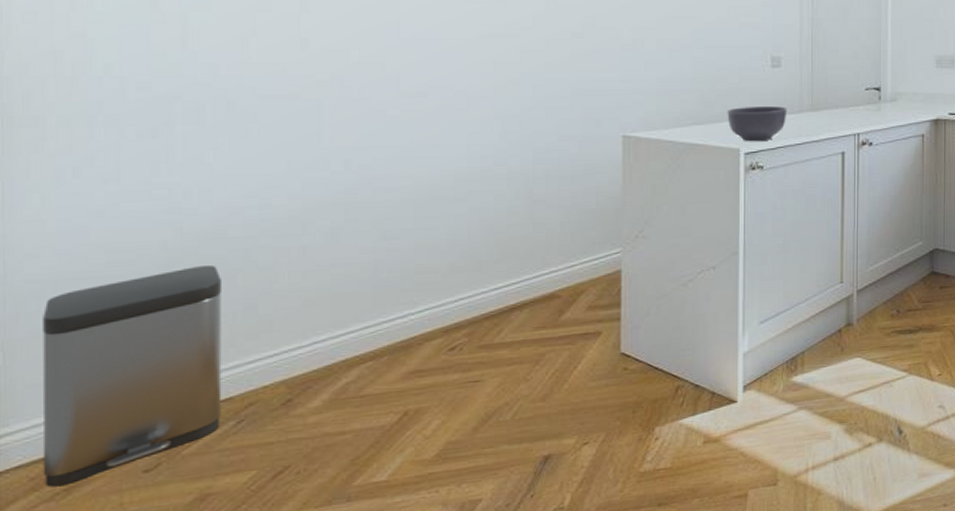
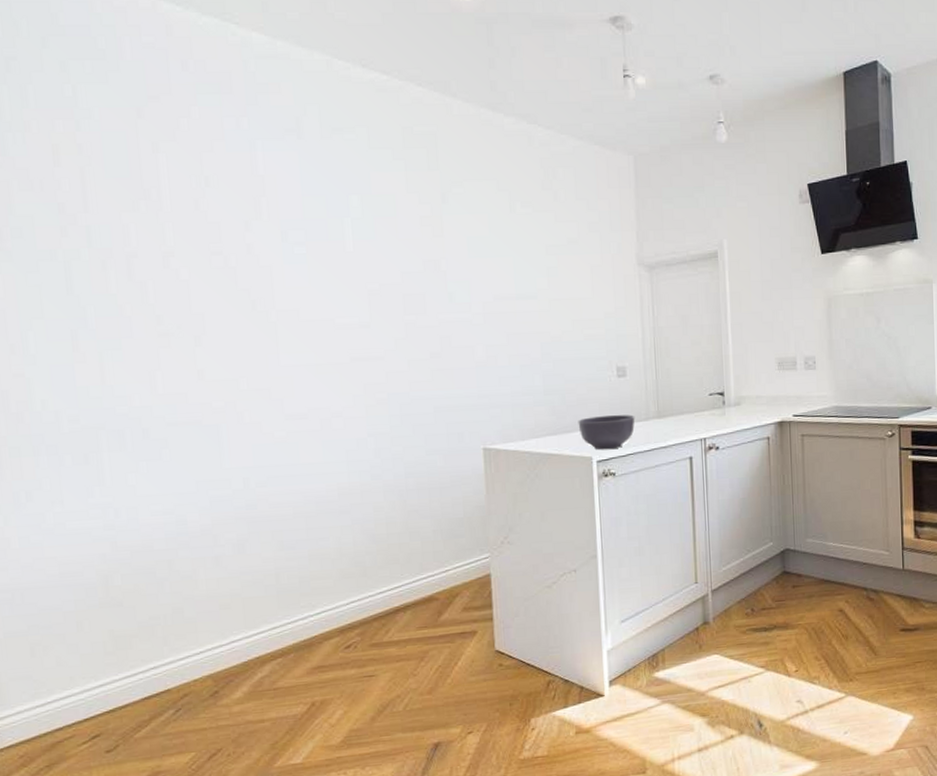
pedal bin: present [42,265,223,488] -> none [15,575,163,764]

